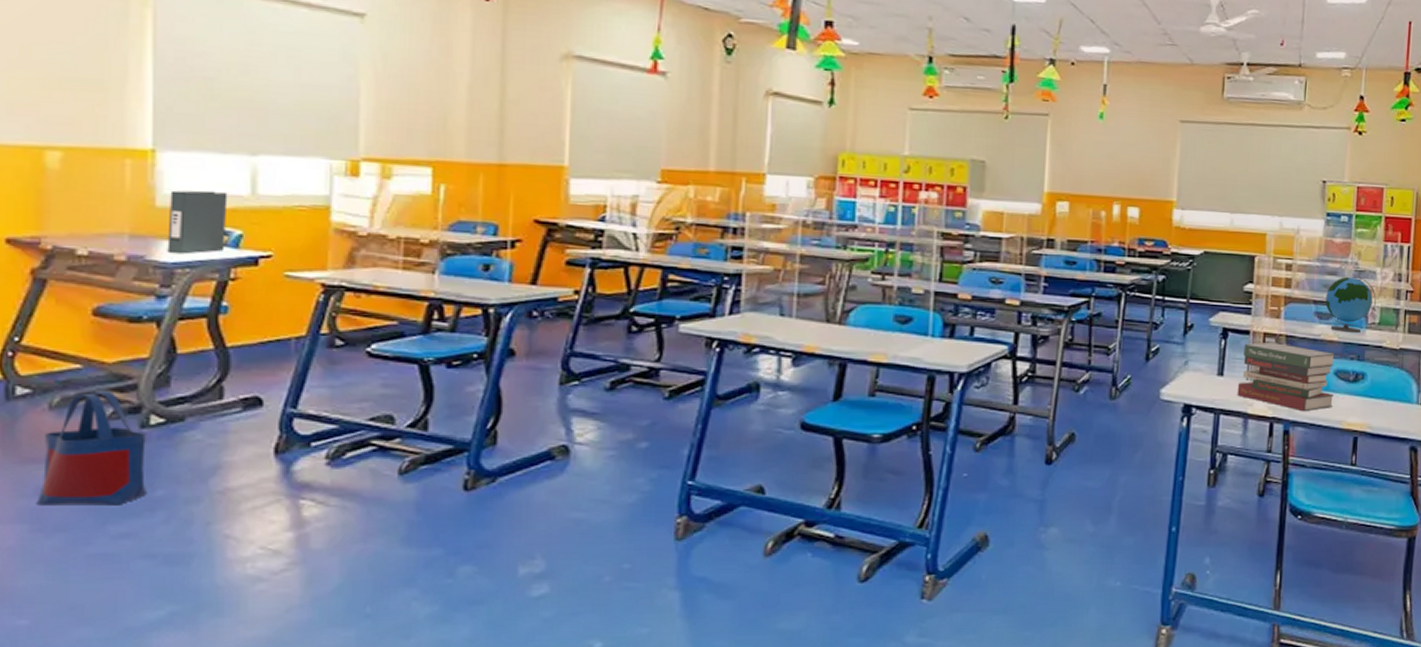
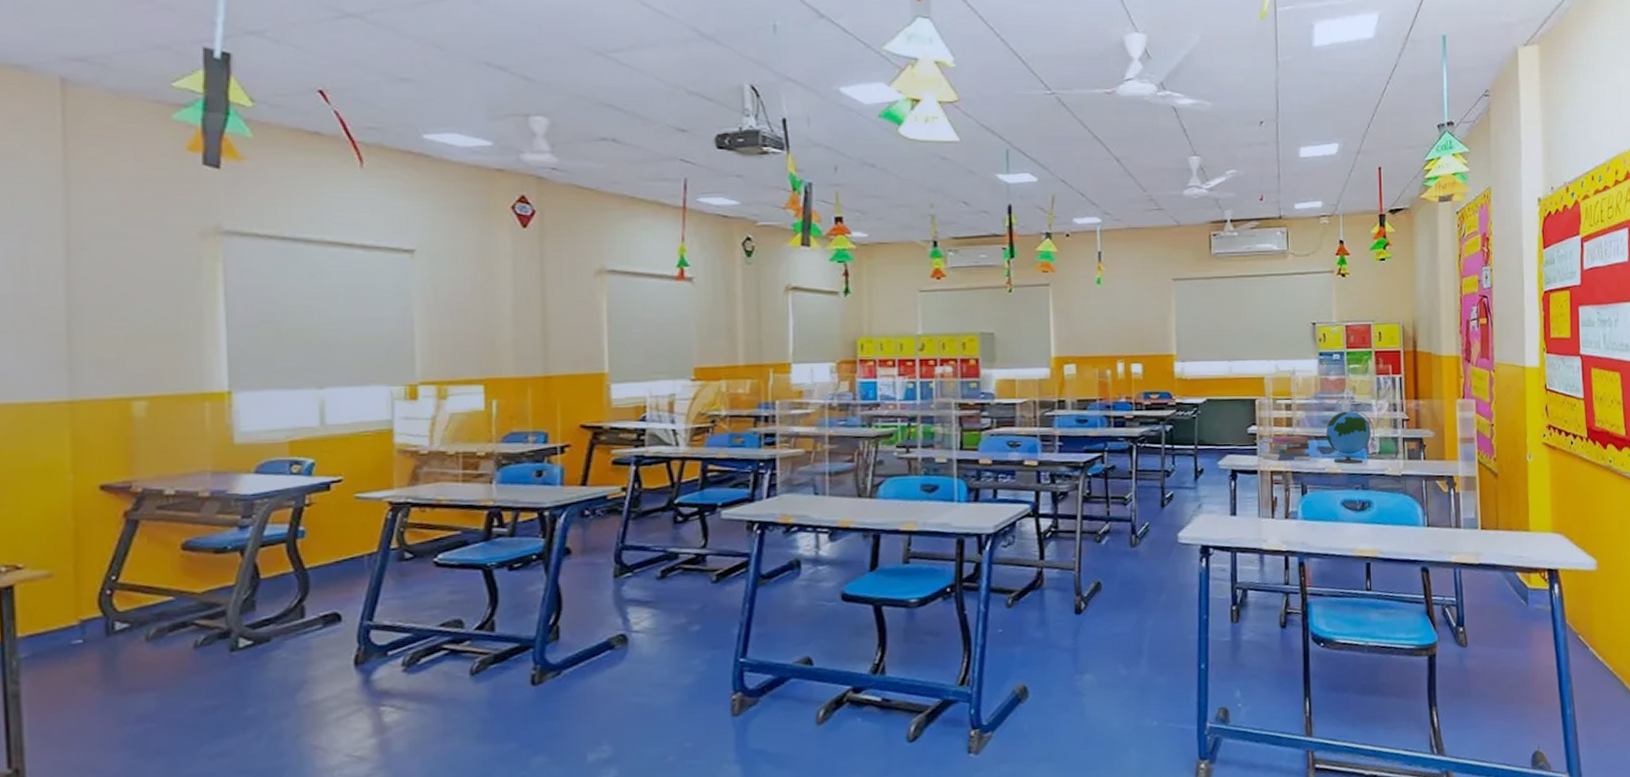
tote bag: present [36,389,147,506] -> none [138,618,240,733]
binder: present [167,190,228,255] -> none [246,424,300,487]
books: present [1237,342,1335,412] -> none [1251,480,1344,543]
books: none [1254,295,1307,325] -> present [1260,435,1310,462]

